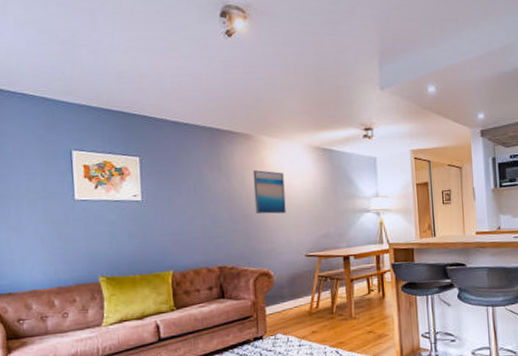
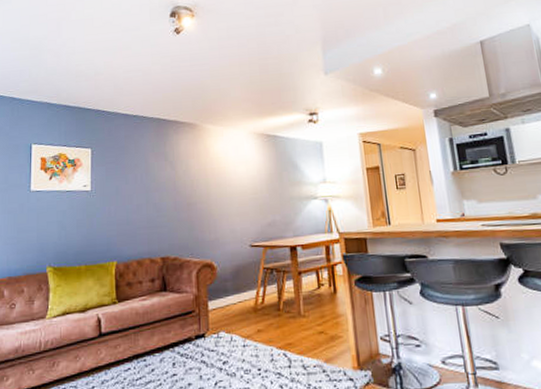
wall art: present [253,170,286,214] -> none [197,158,230,203]

